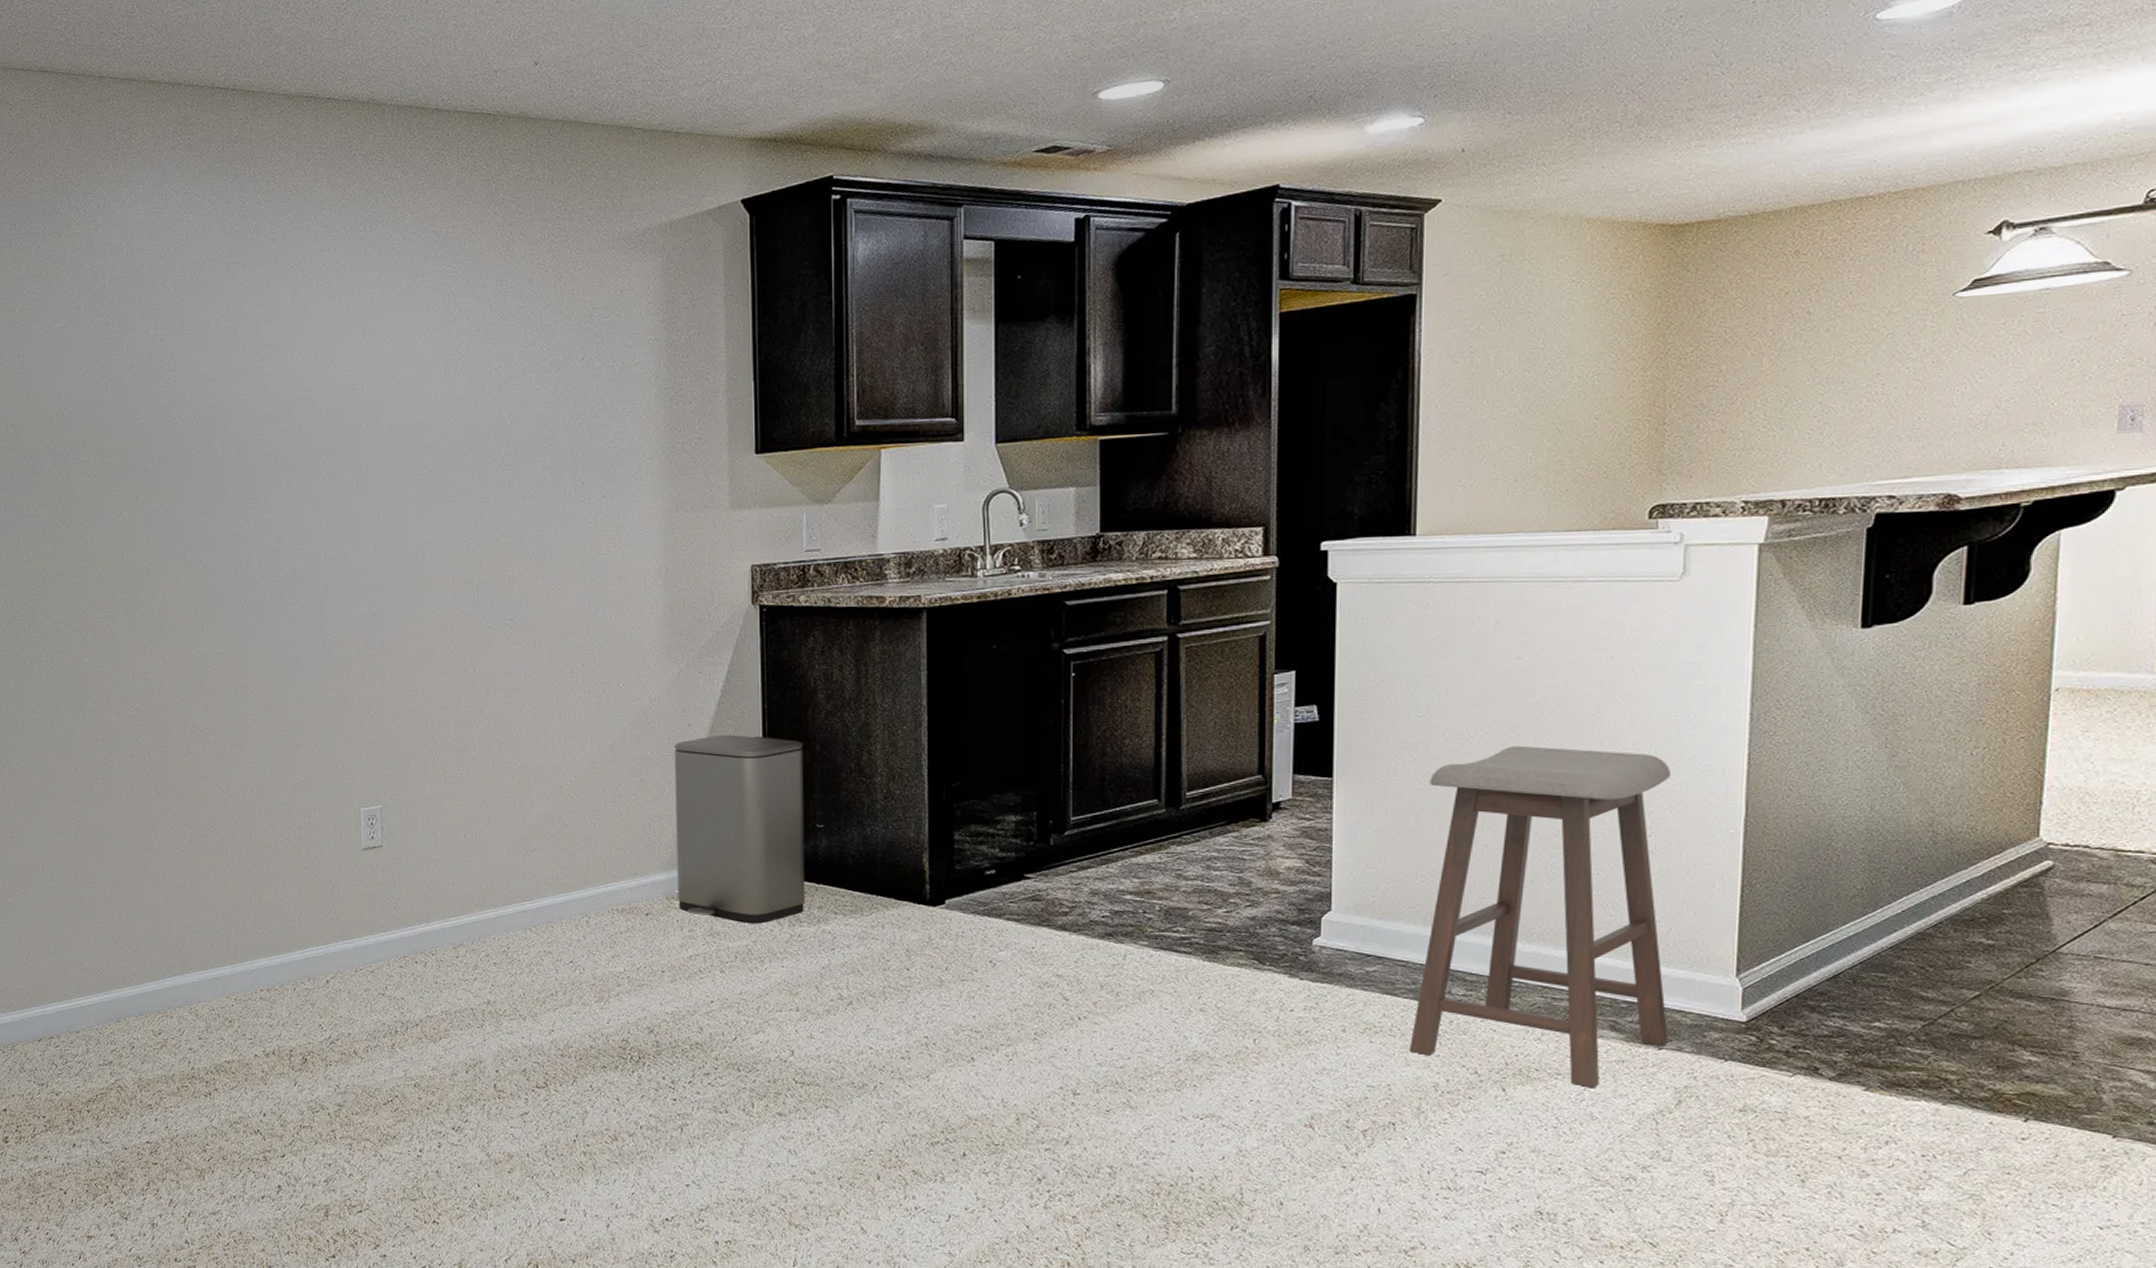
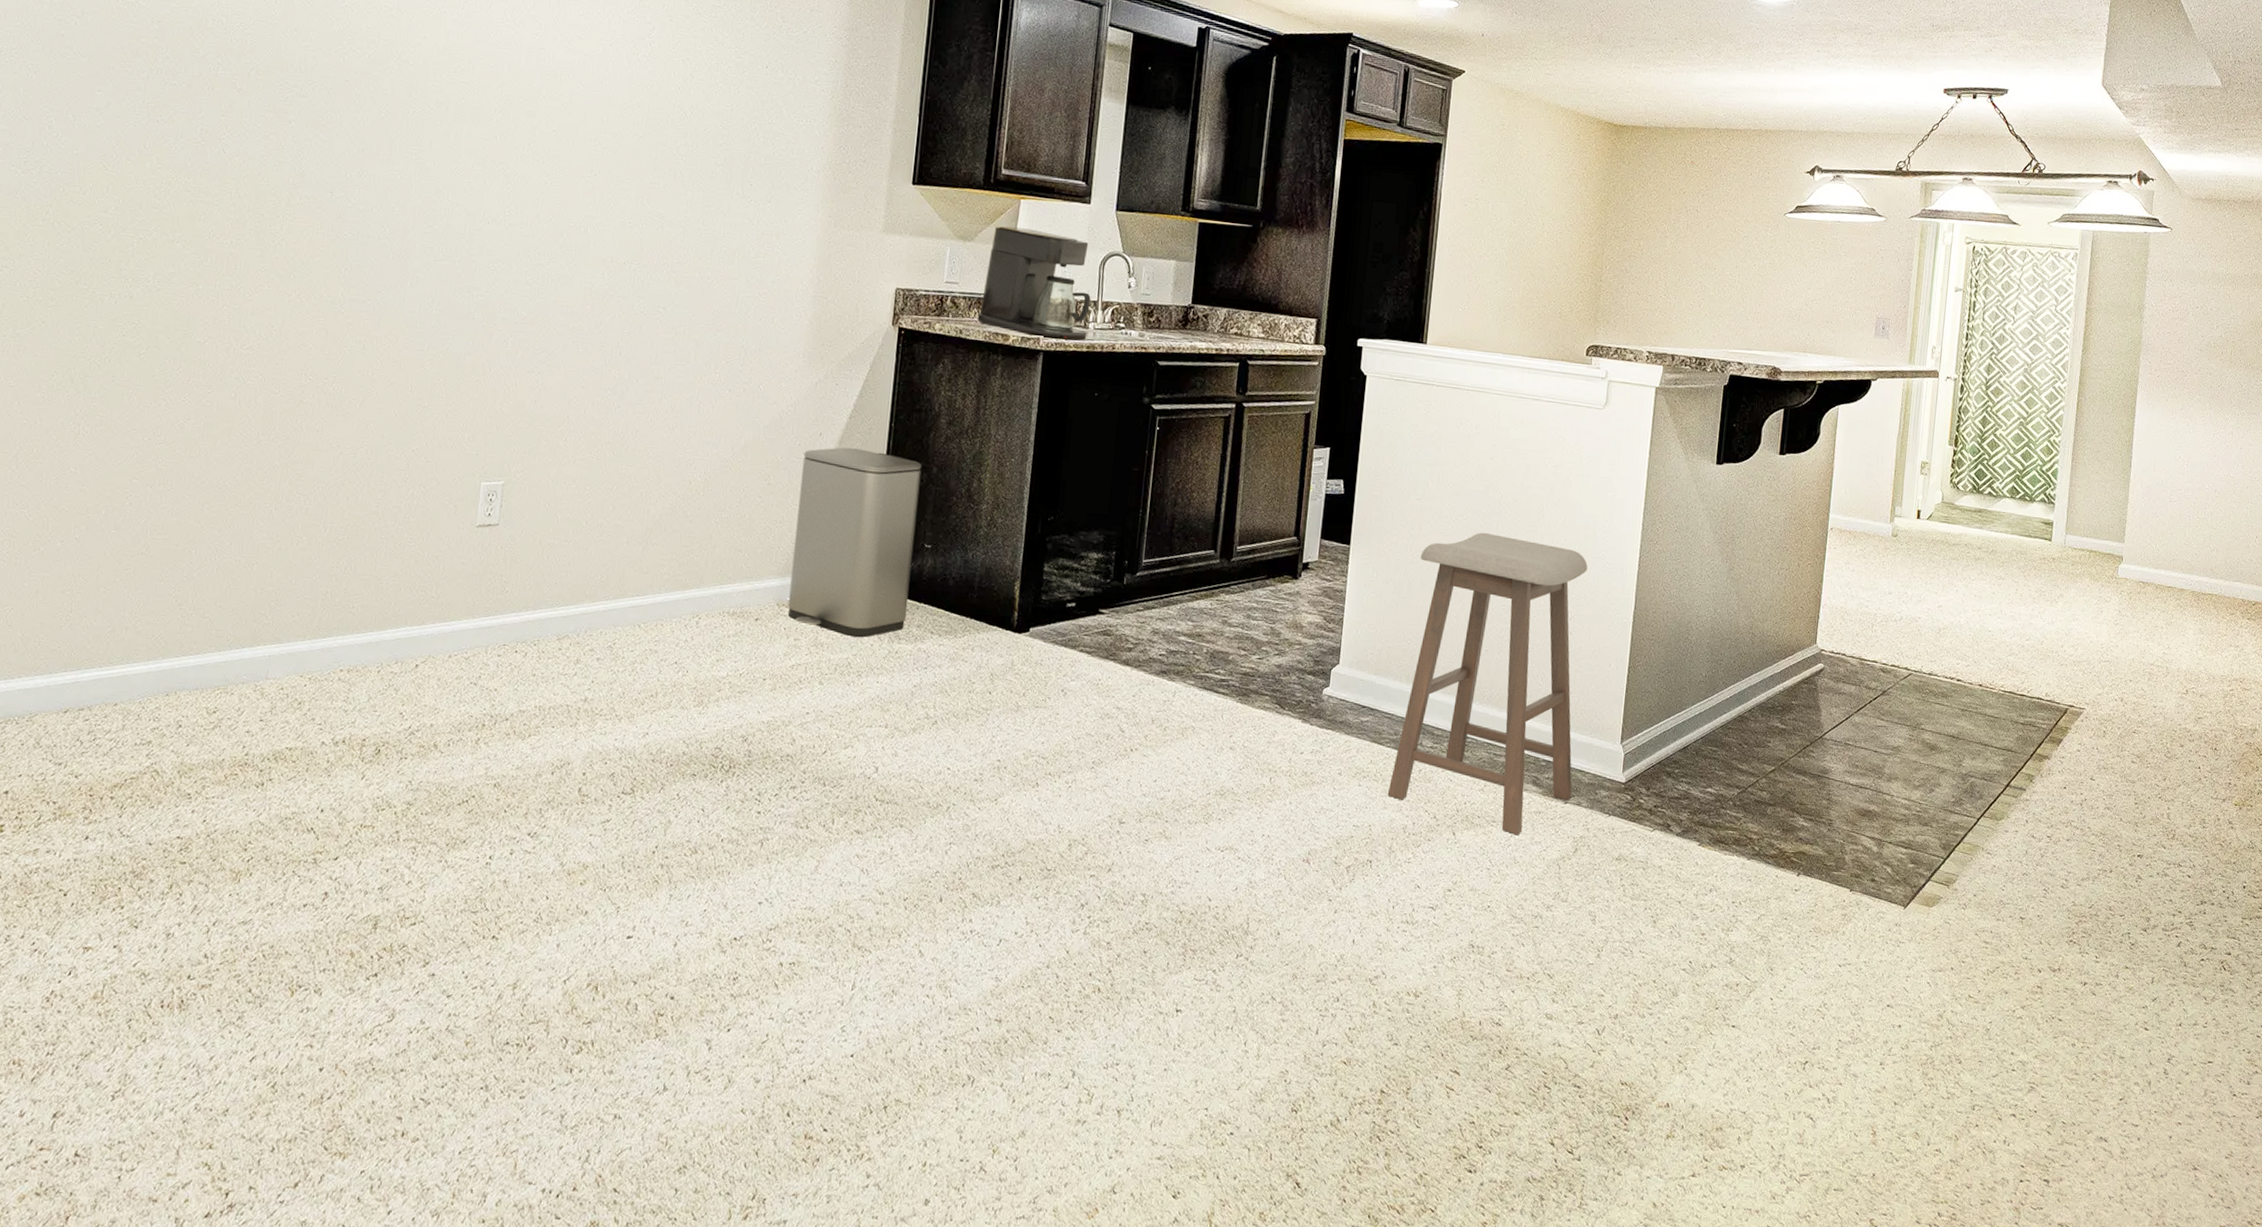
coffee maker: none [846,479,976,596] -> present [977,226,1091,342]

